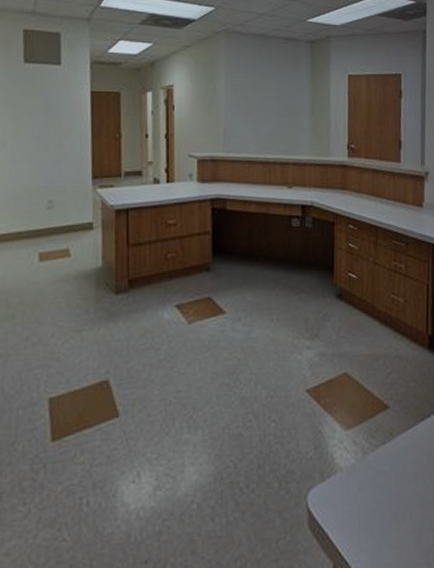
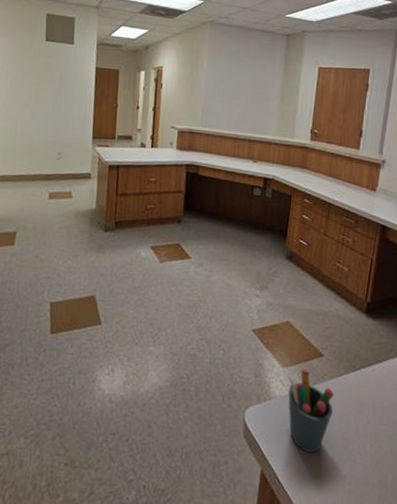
pen holder: none [355,427,407,532] -> present [288,368,334,454]

